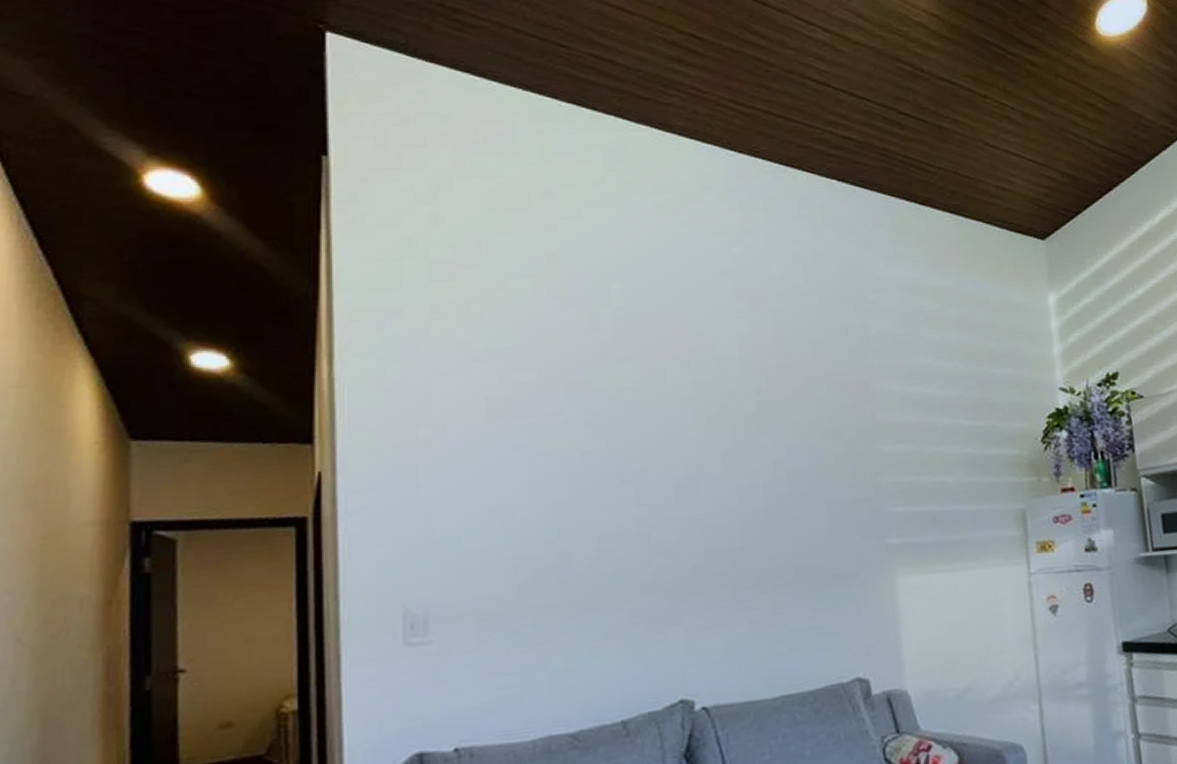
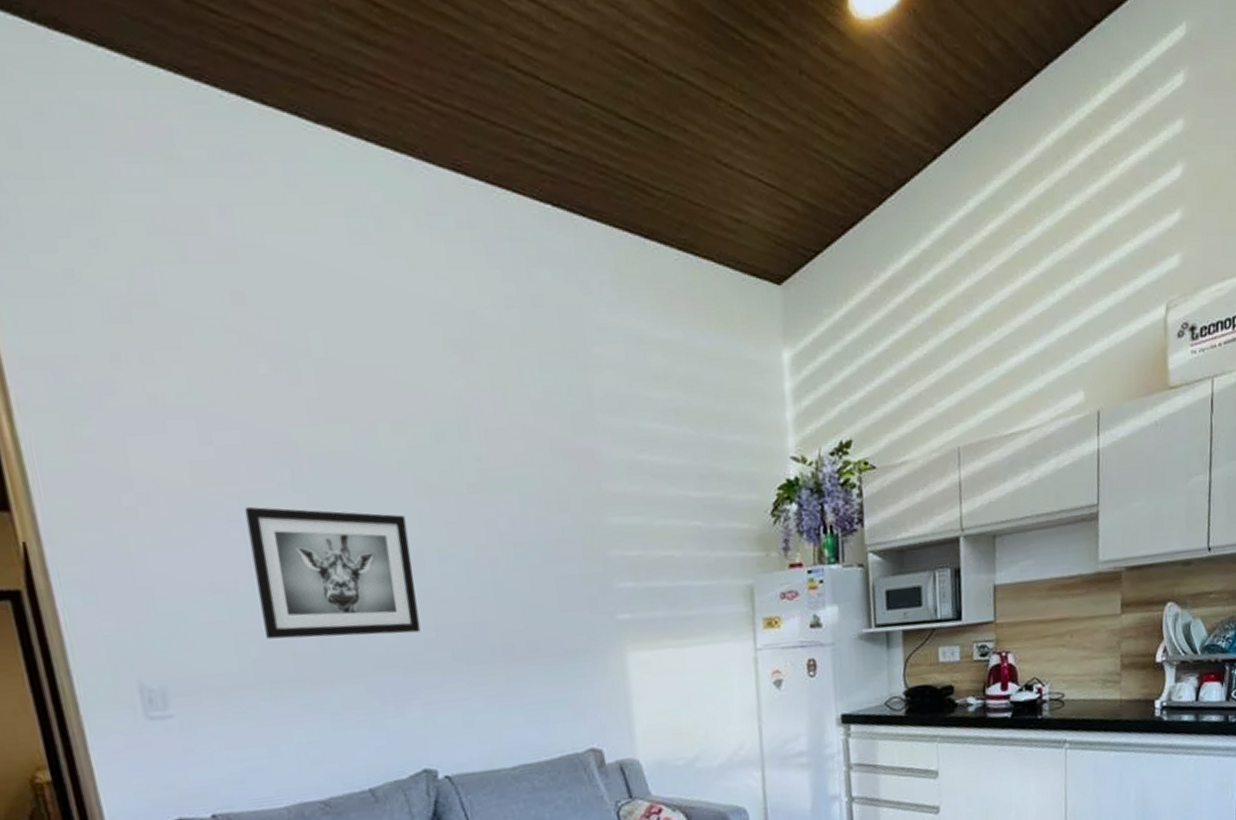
wall art: none [532,438,690,564] -> present [244,507,421,639]

